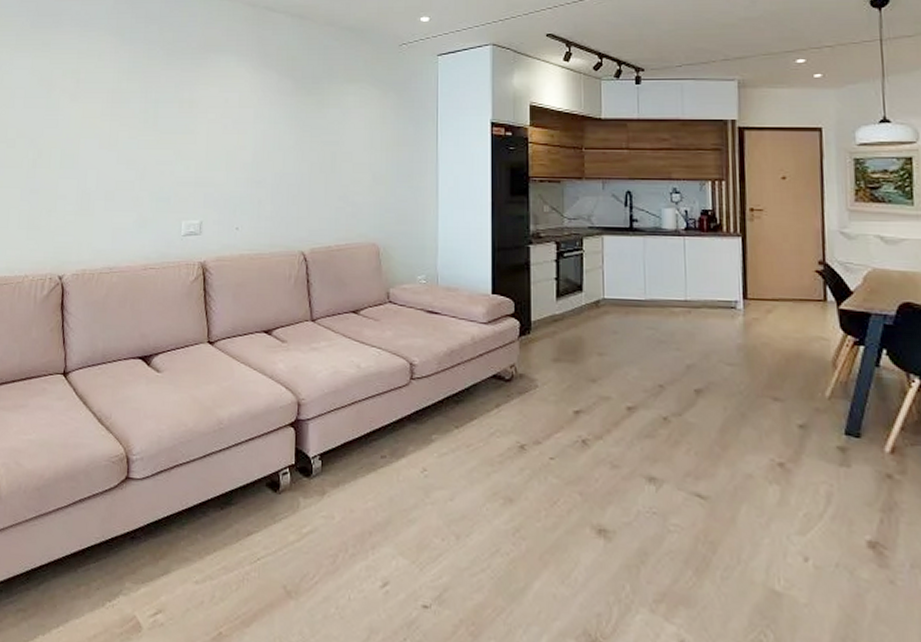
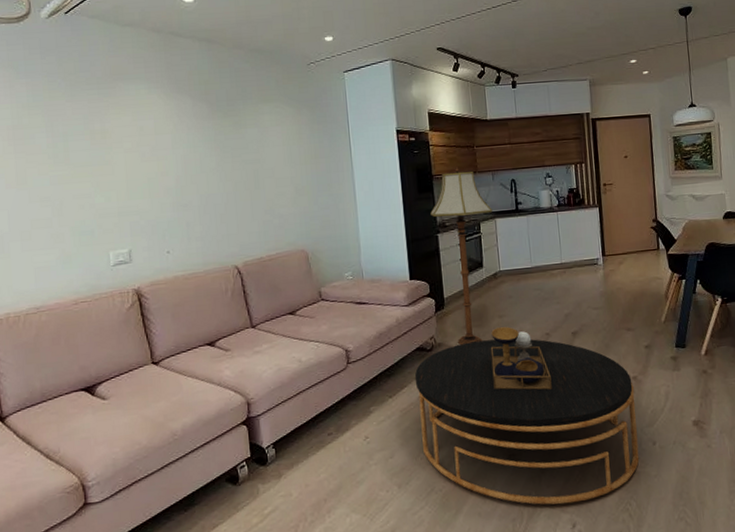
coffee table: none [487,367,782,615] -> present [414,326,639,505]
floor lamp: none [523,170,600,382] -> present [430,167,493,346]

